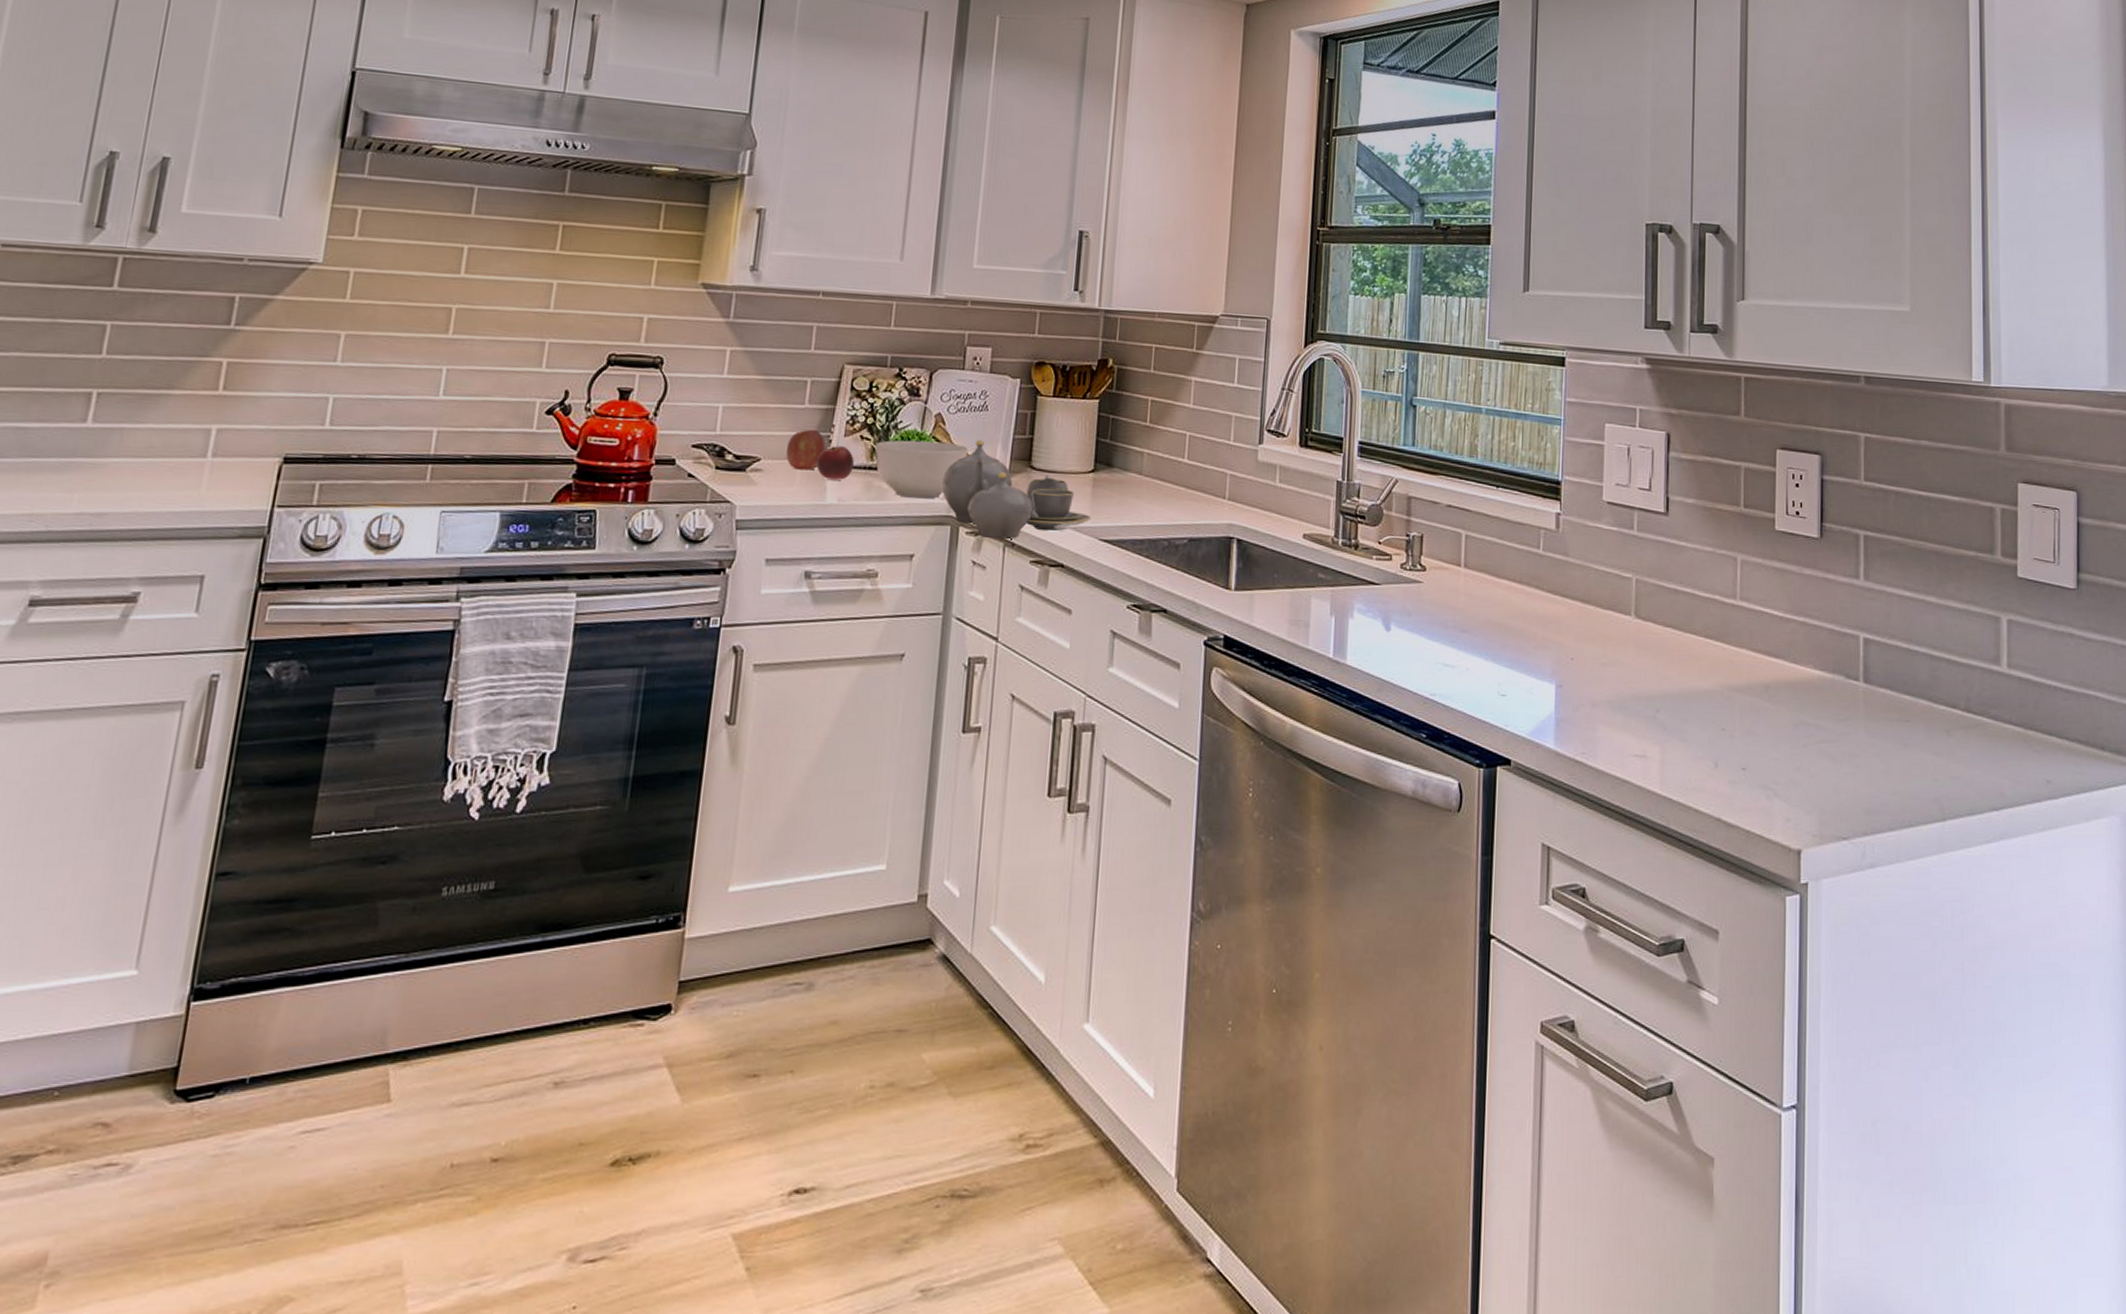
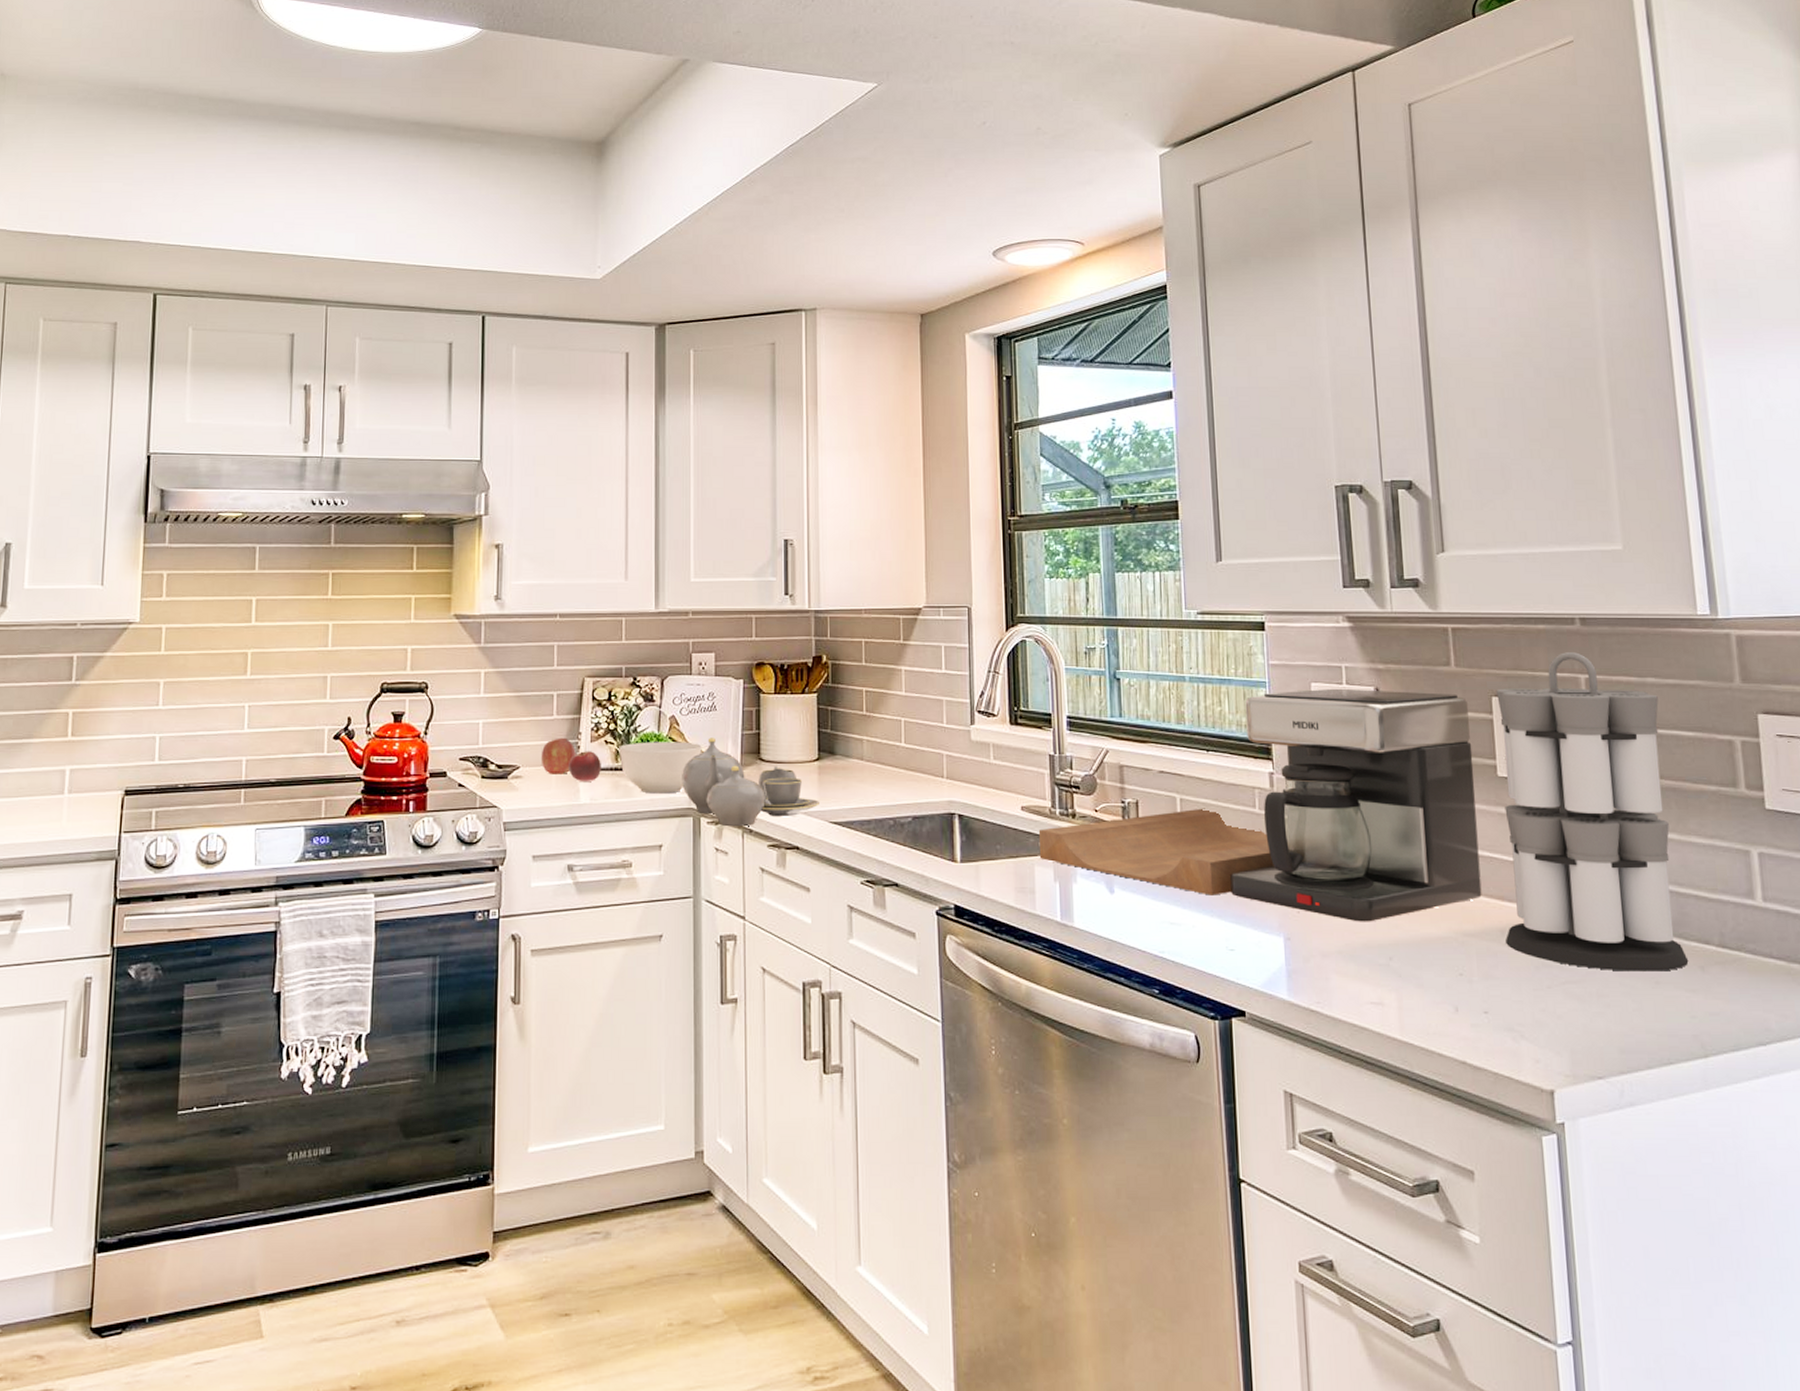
cutting board: none [1317,546,1553,638] -> present [1038,808,1274,896]
coffee maker: none [1508,430,1754,672] -> present [1230,688,1482,922]
spice rack: none [1769,409,1936,734] -> present [1495,652,1689,972]

